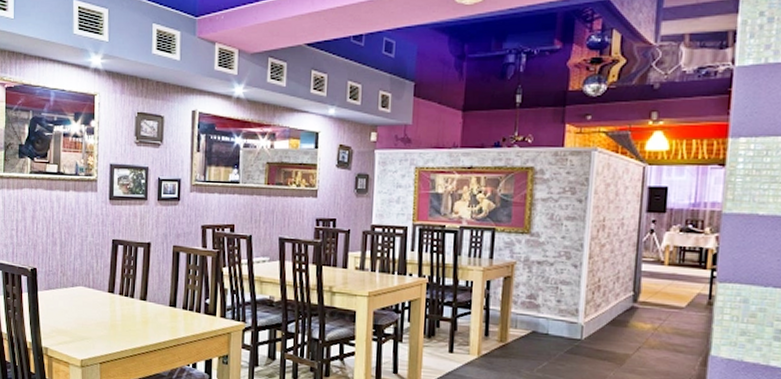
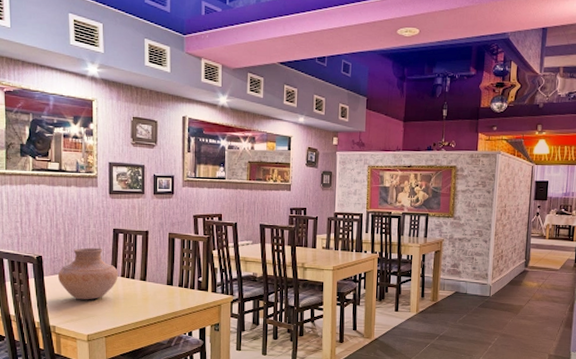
vase: none [52,260,116,320] -> present [57,247,118,300]

